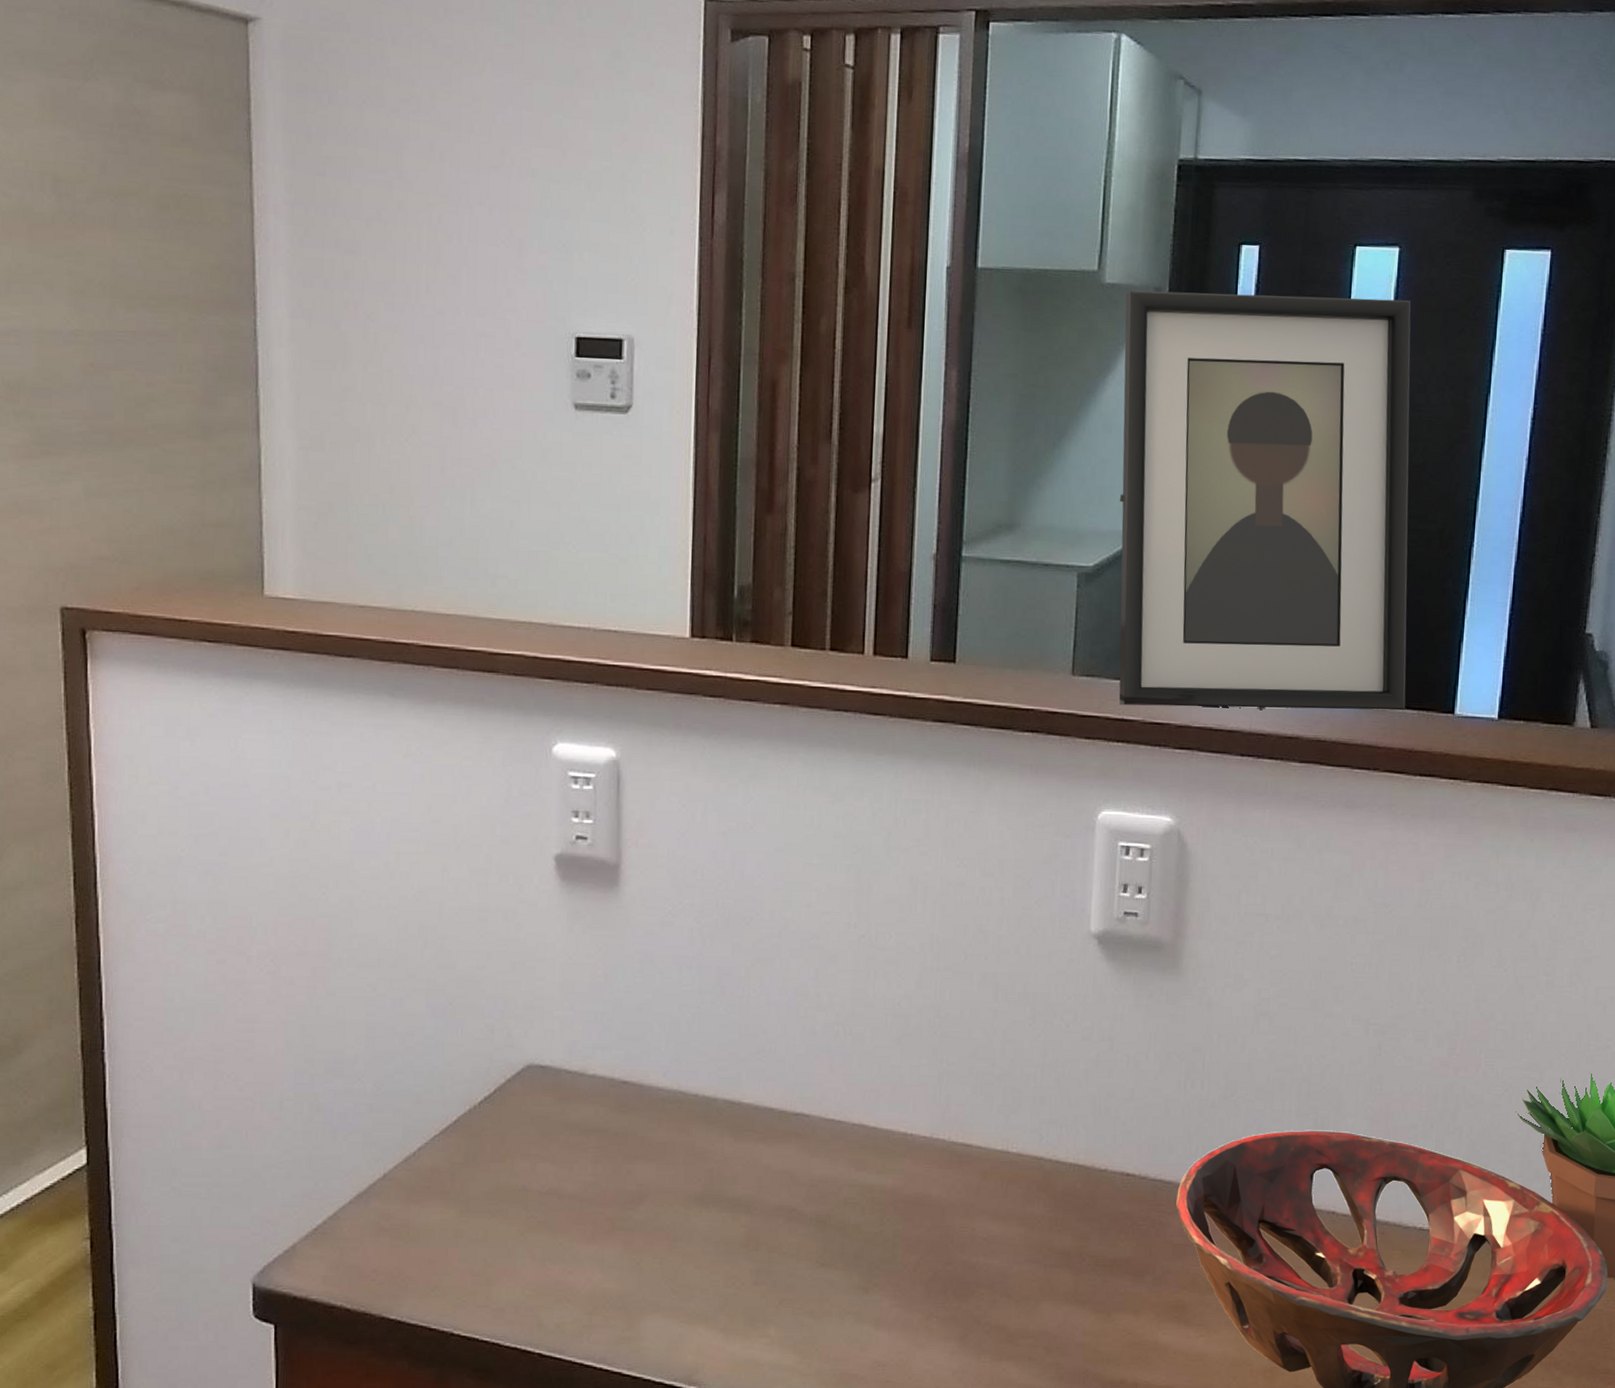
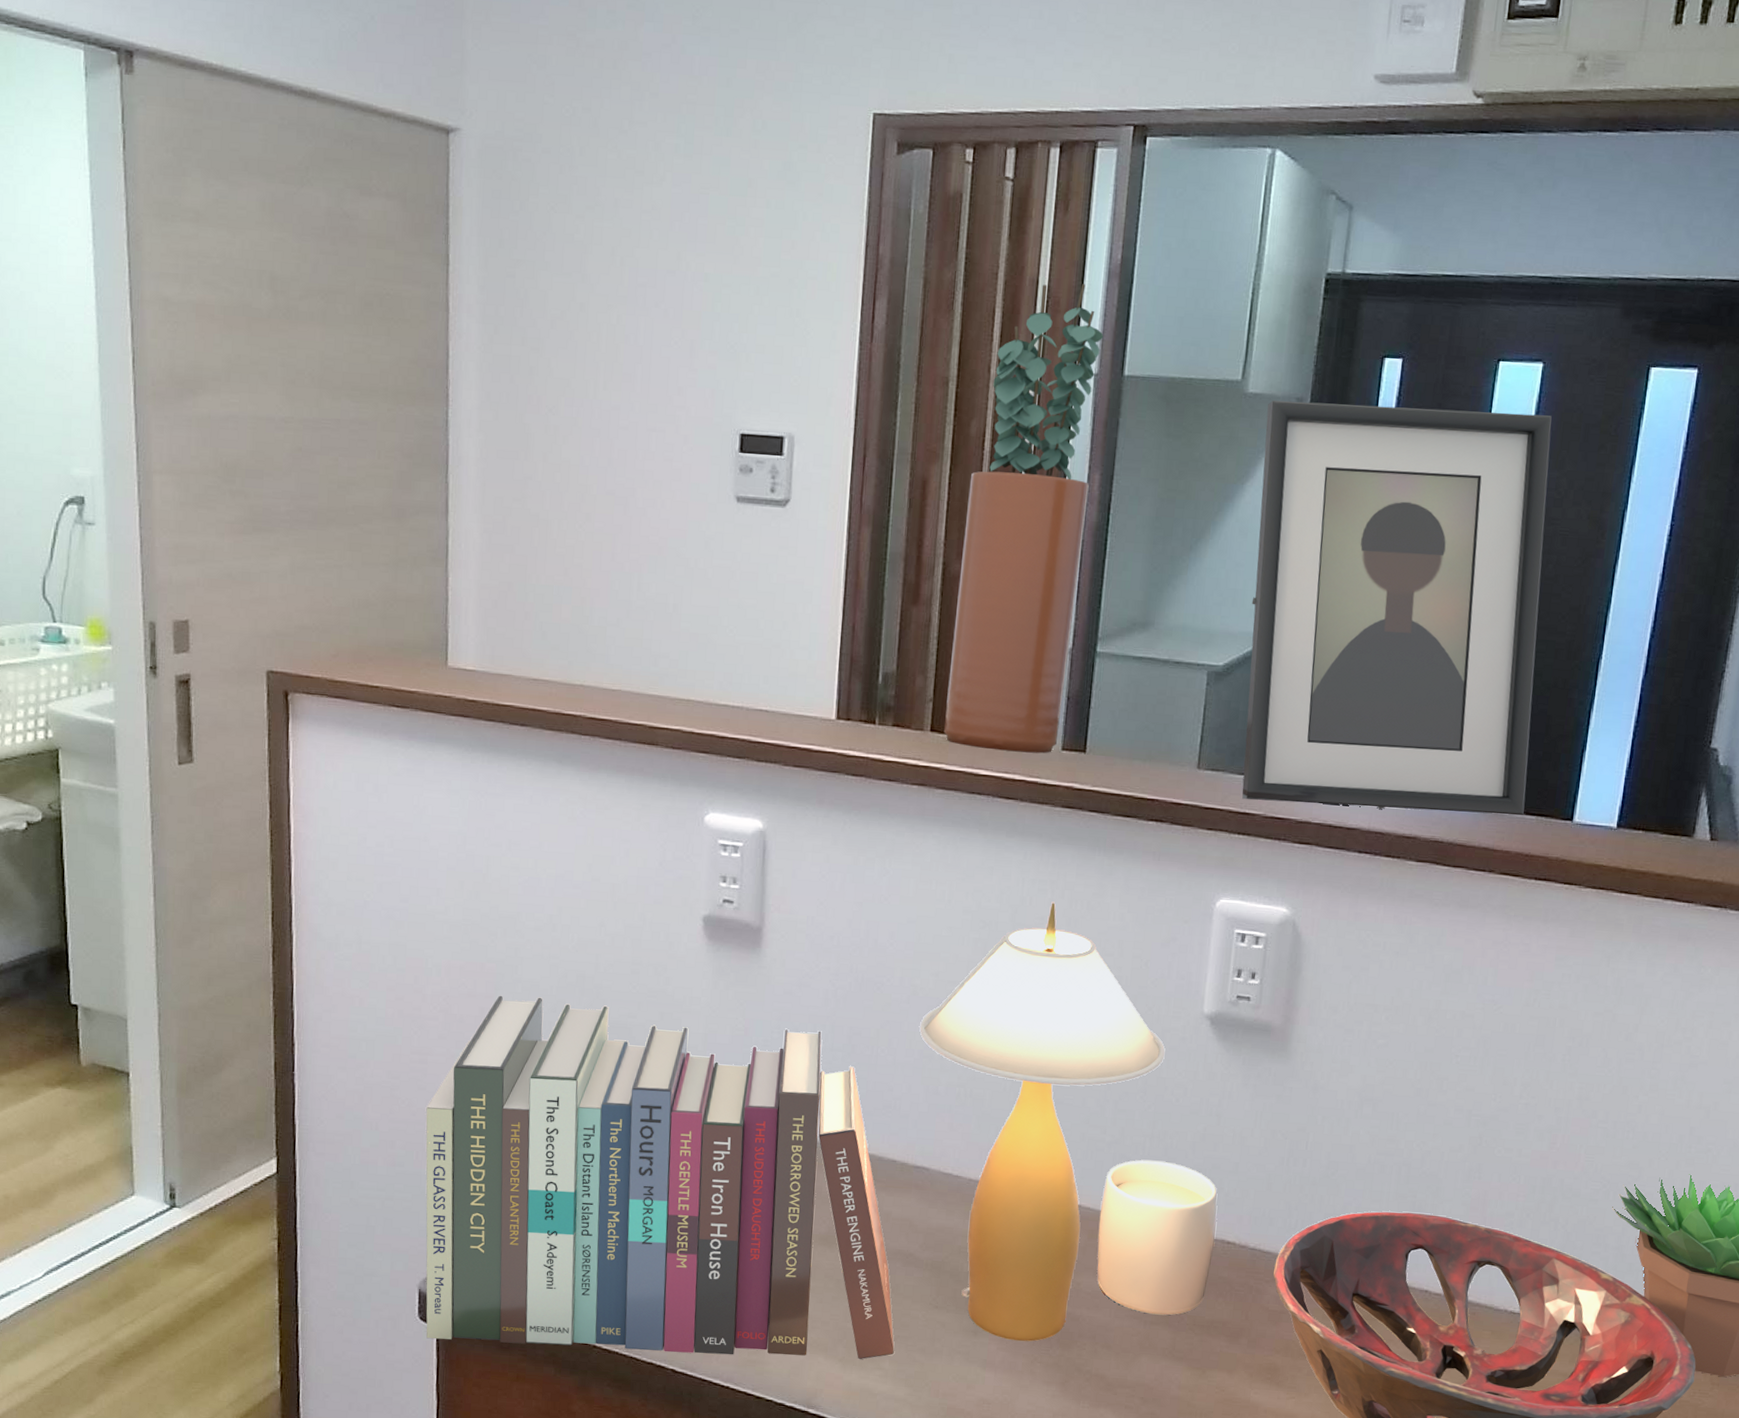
books: none [255,952,780,1339] -> present [426,995,895,1359]
table lamp: none [793,823,1053,1295] -> present [920,903,1165,1342]
vase: none [805,174,955,666] -> present [943,284,1104,754]
mug: none [991,1092,1114,1257] -> present [1097,1160,1217,1315]

